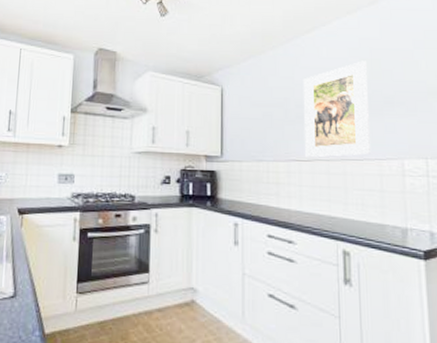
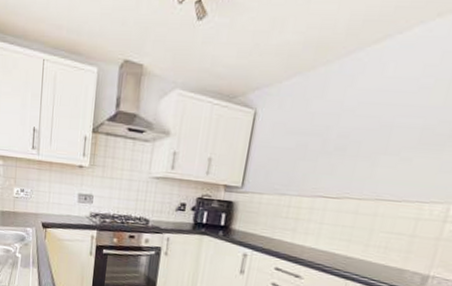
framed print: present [303,61,370,158] -> none [335,82,443,196]

